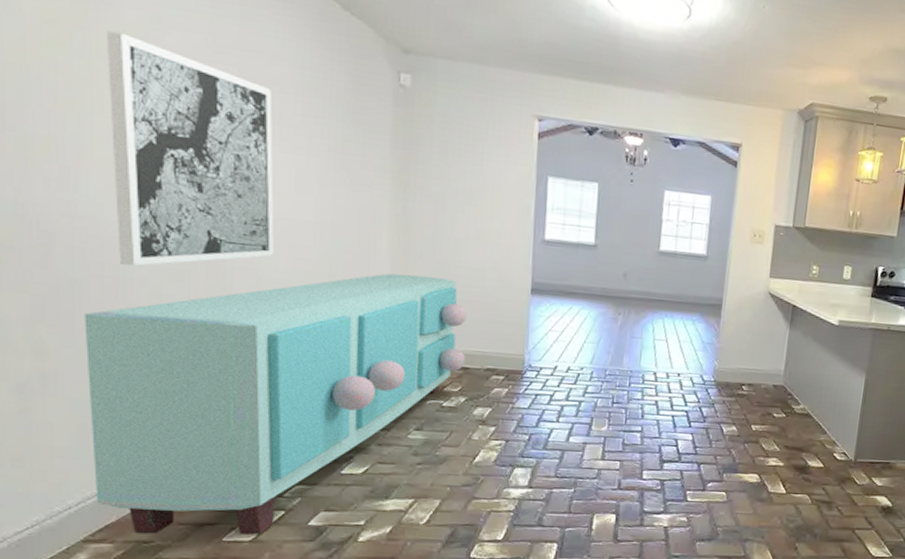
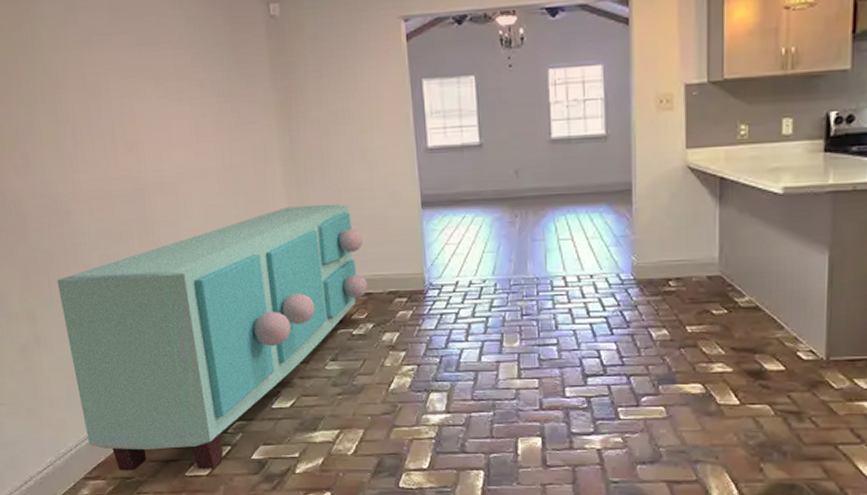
wall art: present [106,30,274,267] -> none [36,25,188,233]

